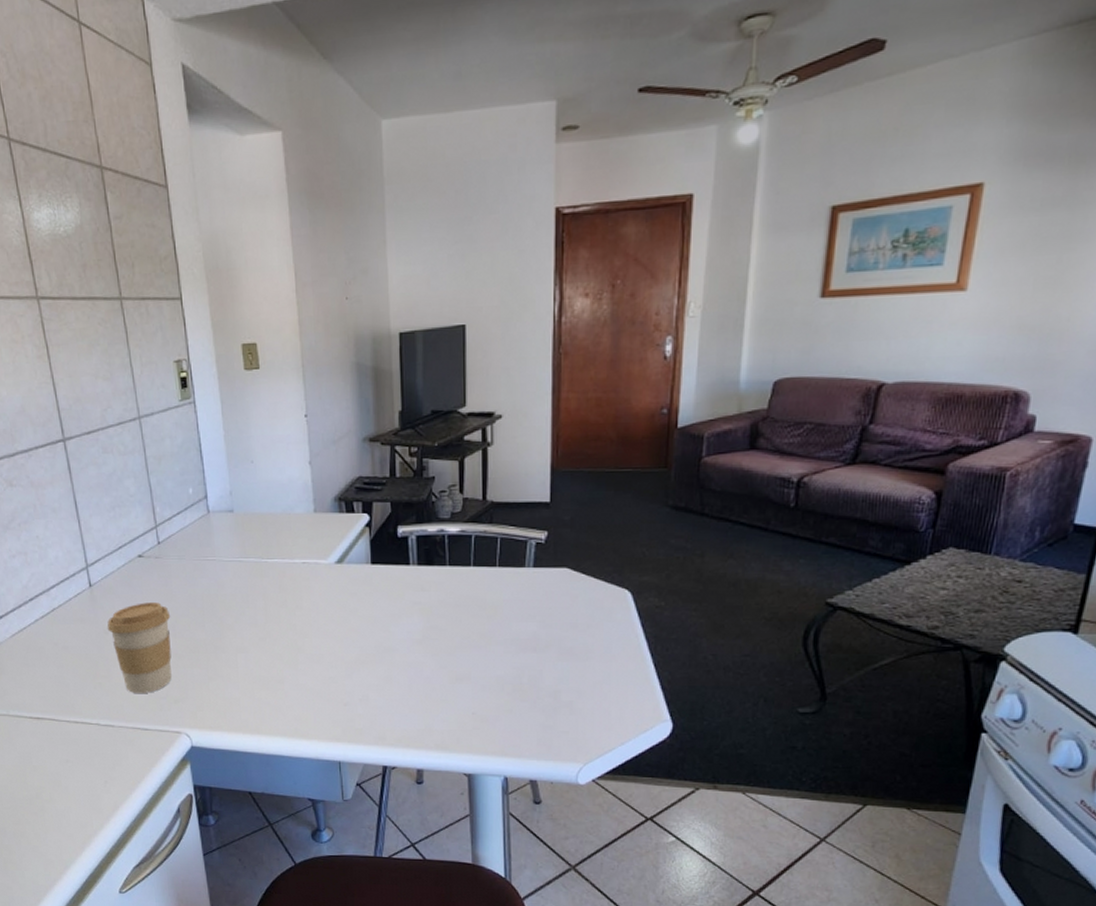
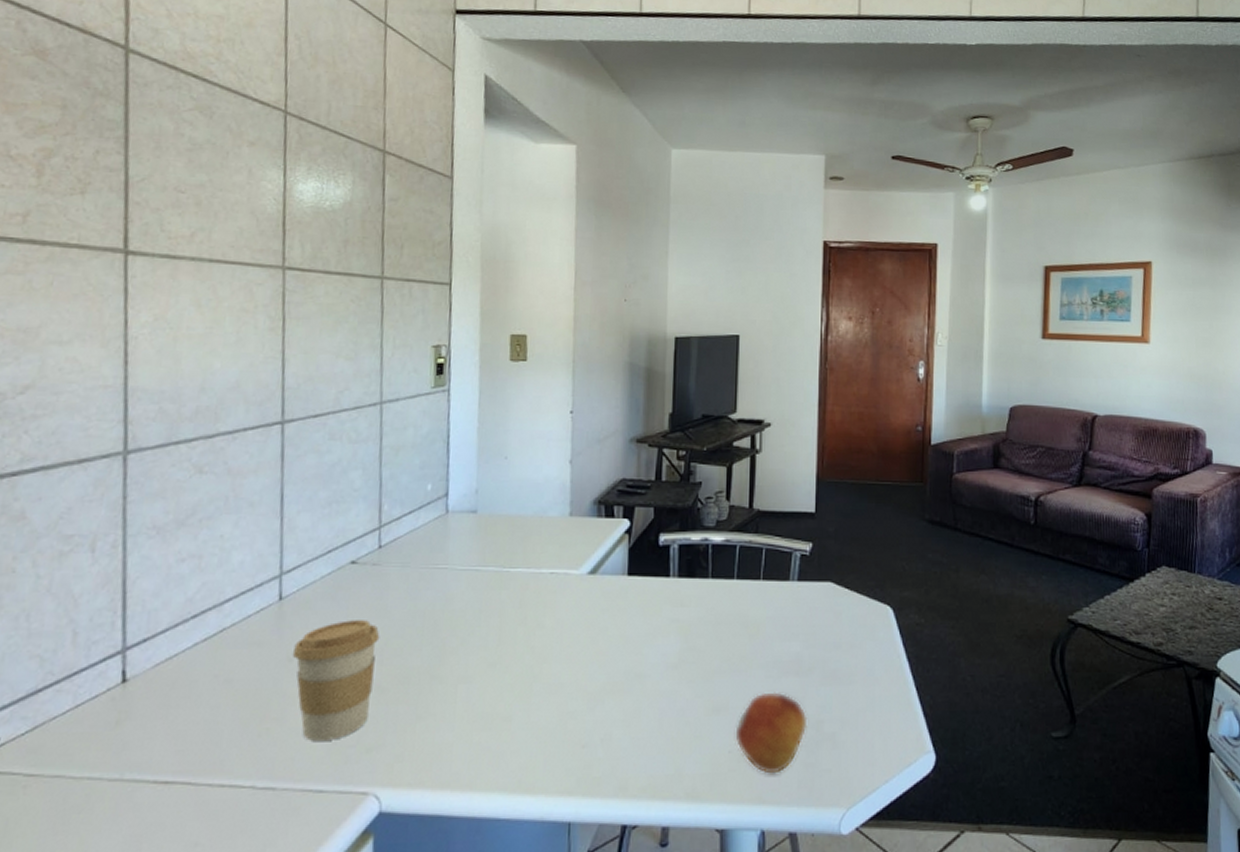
fruit: none [477,665,545,733] -> present [735,692,808,774]

